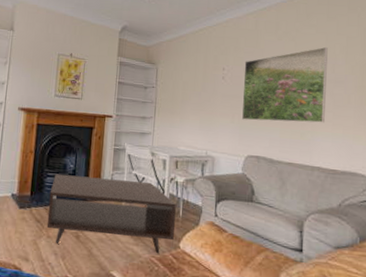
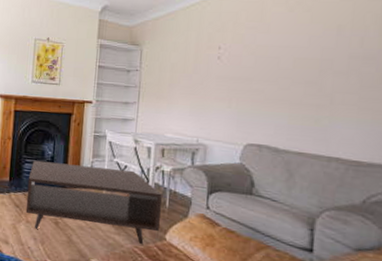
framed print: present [241,47,328,123] -> none [240,17,355,107]

